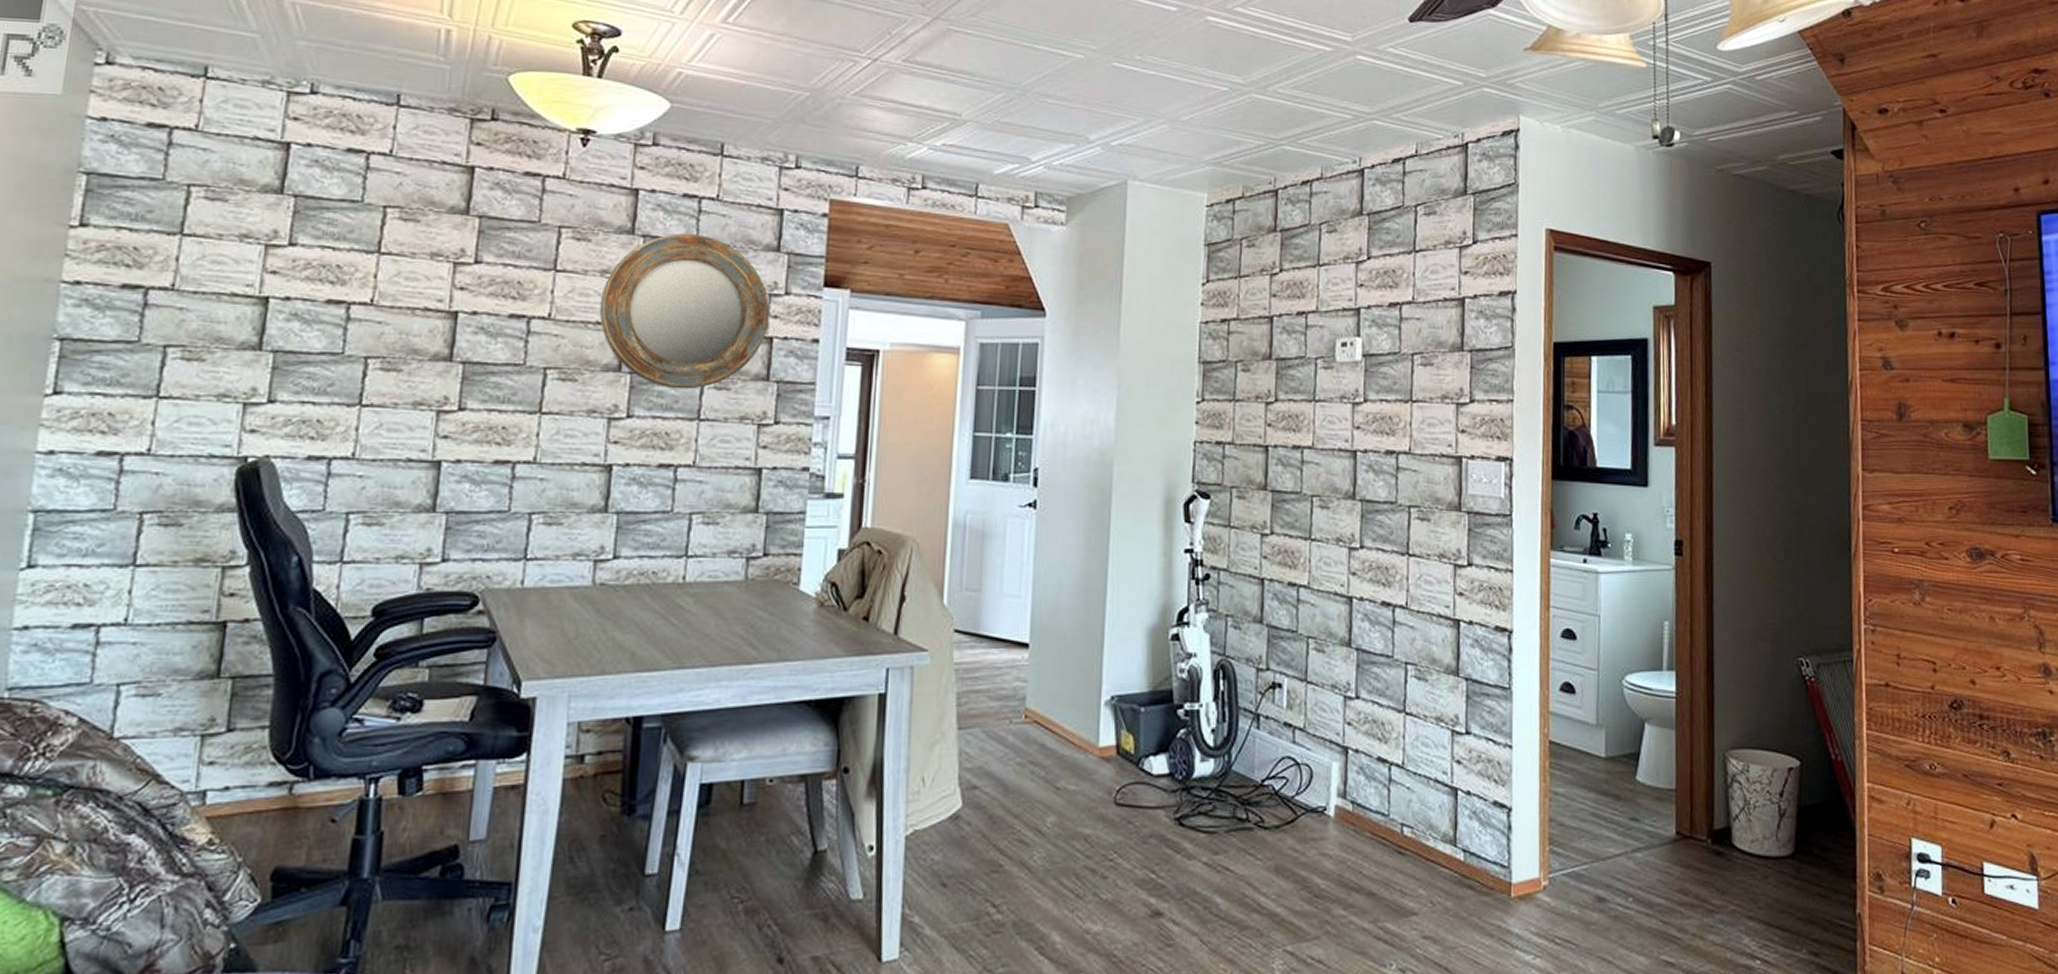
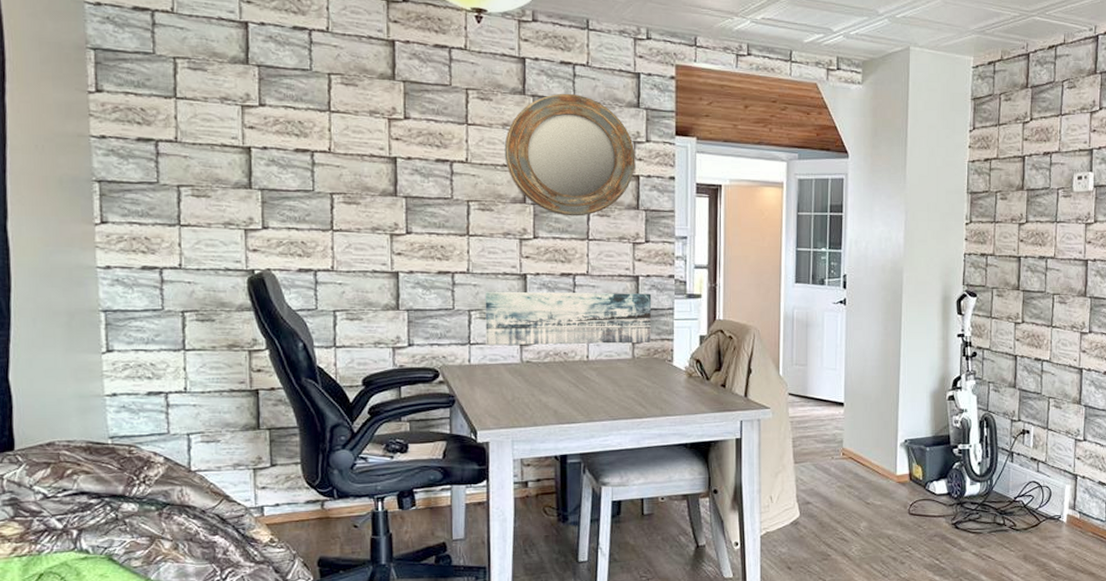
wall art: none [547,489,777,561] -> present [485,292,652,345]

